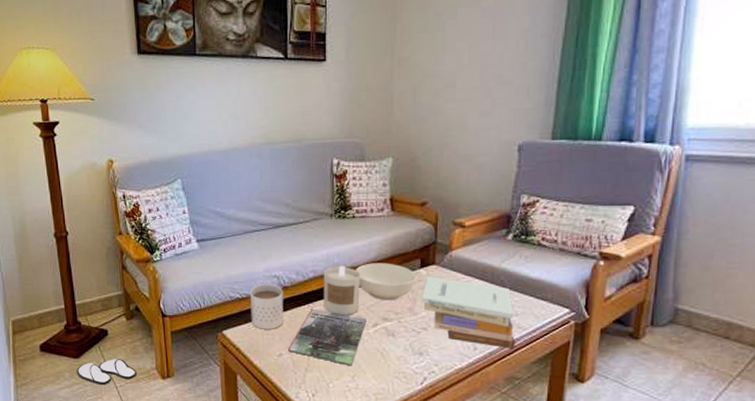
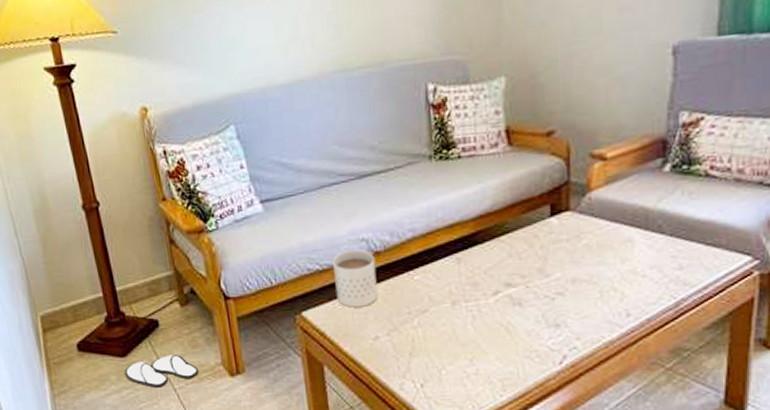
magazine: present [288,308,367,366] -> none [386,276,485,347]
candle: present [323,265,361,314] -> none [424,220,474,283]
bowl: present [356,263,416,300] -> none [466,212,546,260]
books: present [422,275,515,349] -> none [554,225,681,313]

